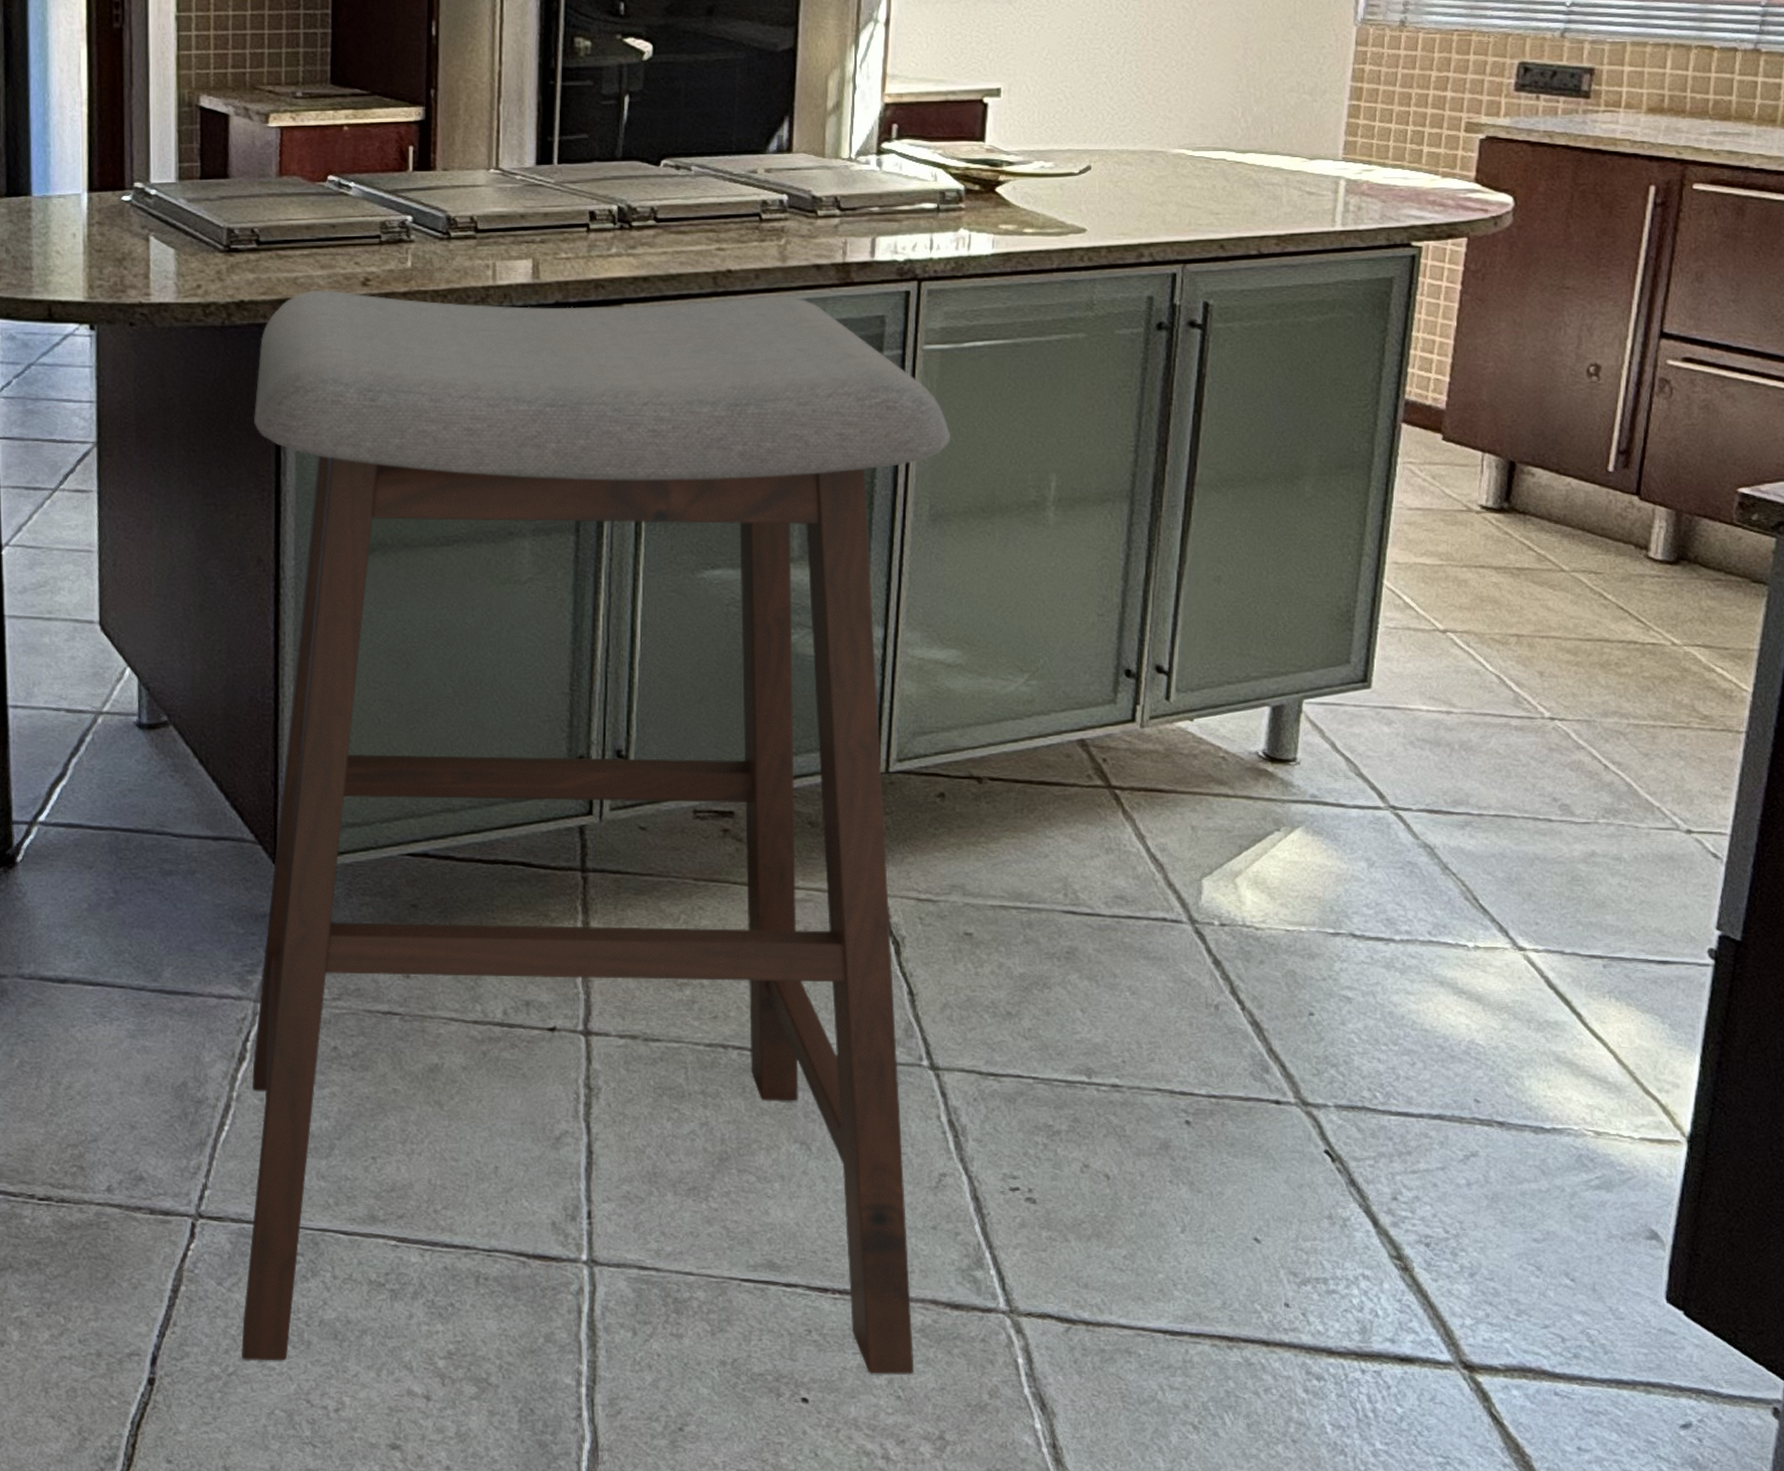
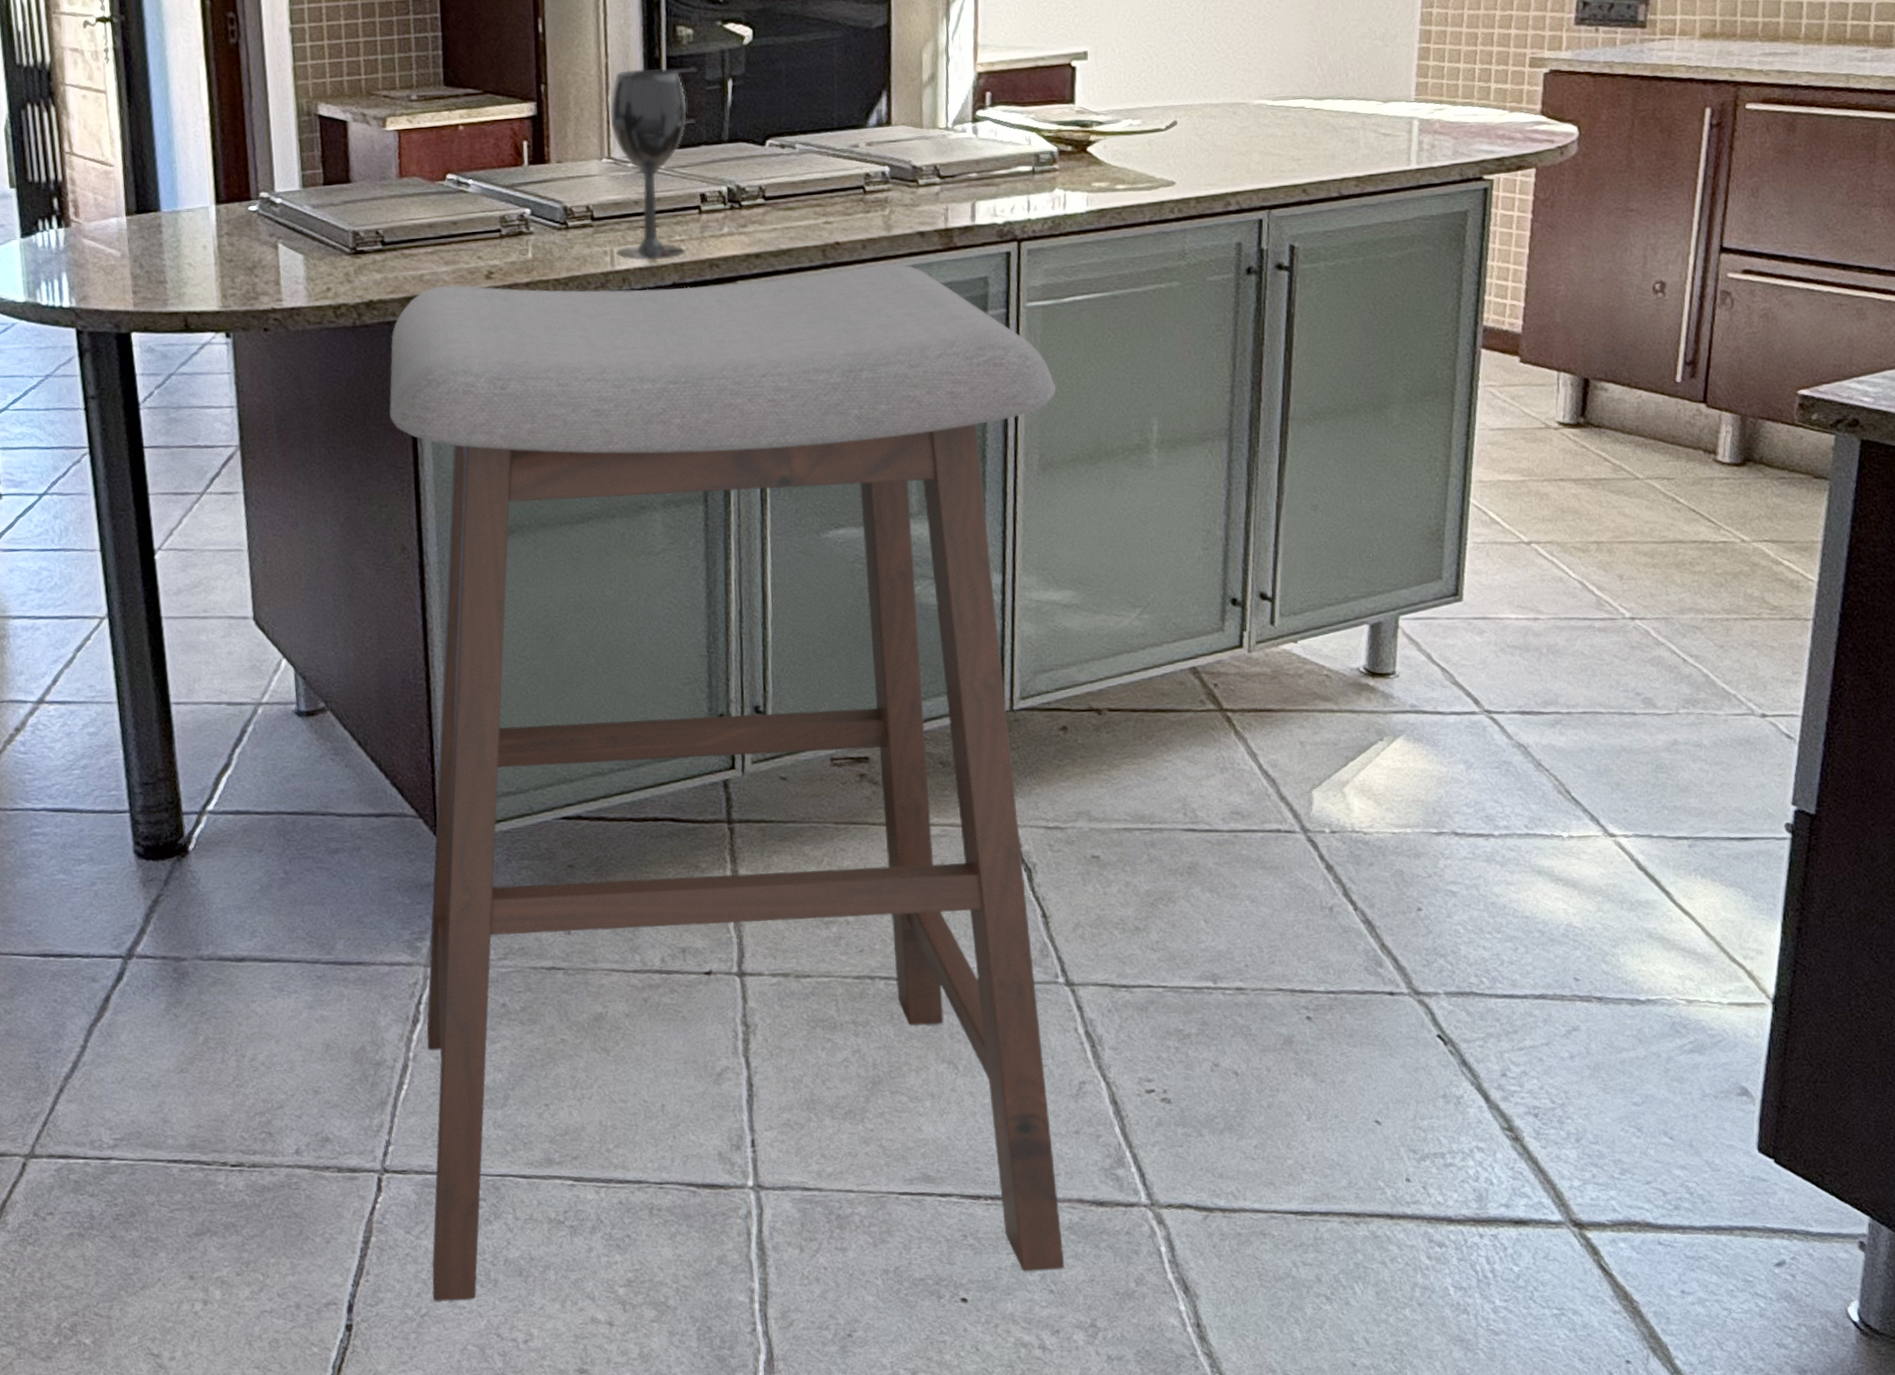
wine glass: none [499,79,580,278] -> present [609,68,686,261]

